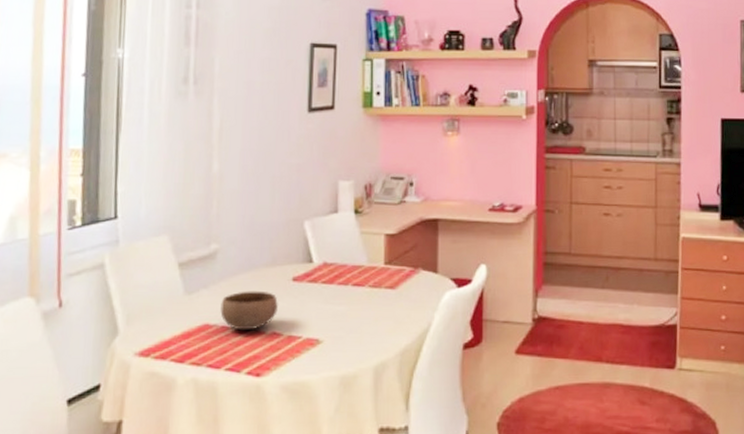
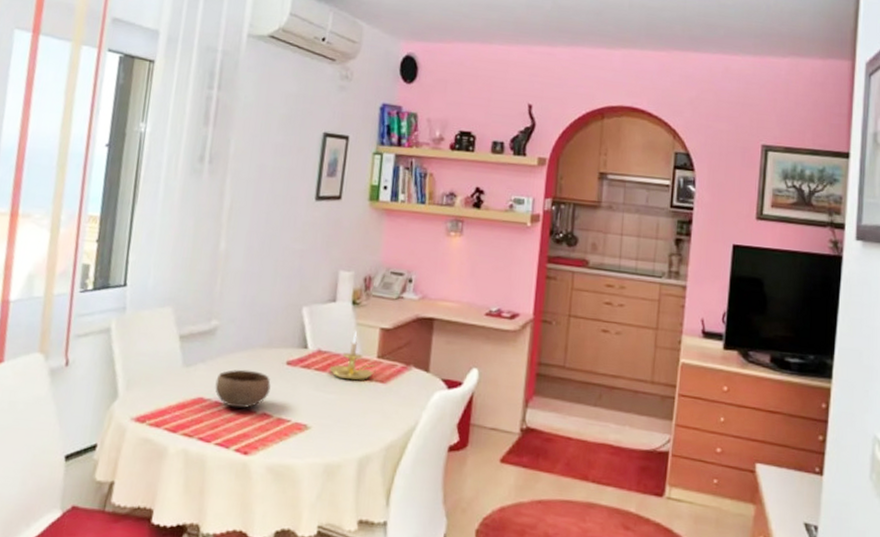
candle holder: none [336,240,387,290] -> present [329,331,379,381]

